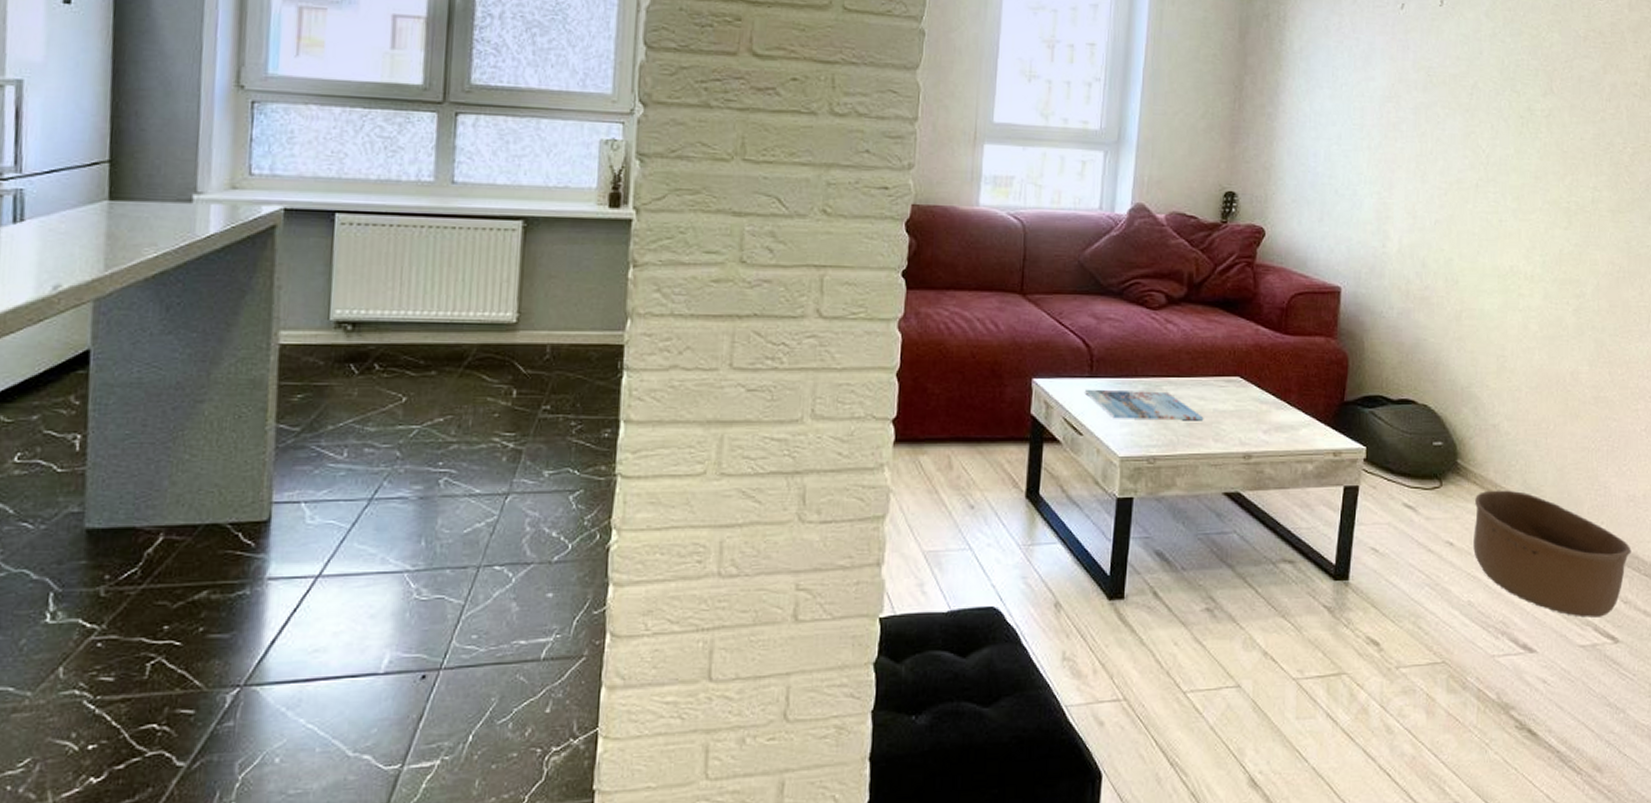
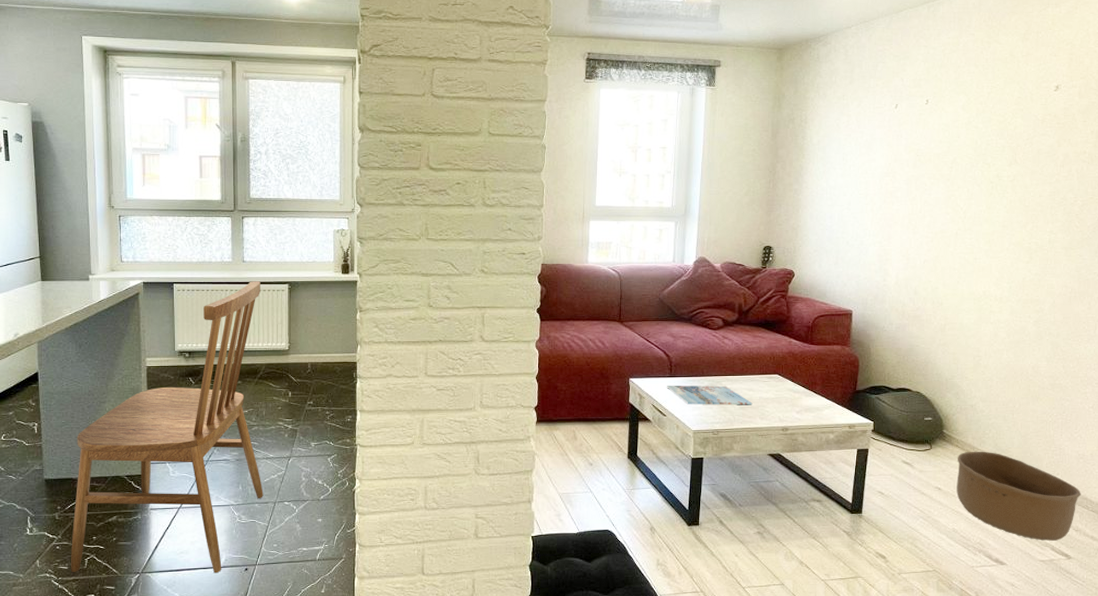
dining chair: none [120,213,478,687] -> present [71,281,264,573]

